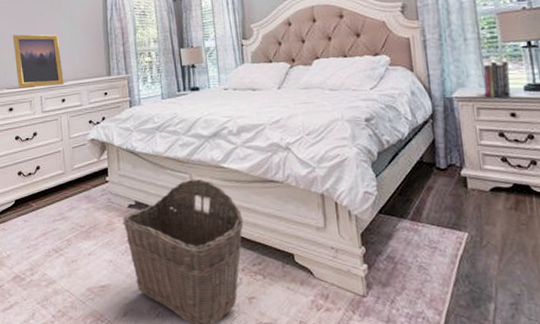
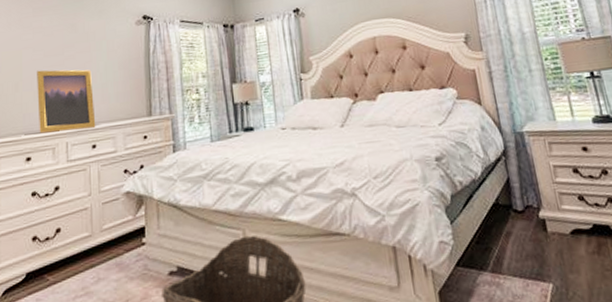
books: present [482,58,511,98] -> none [549,90,581,132]

